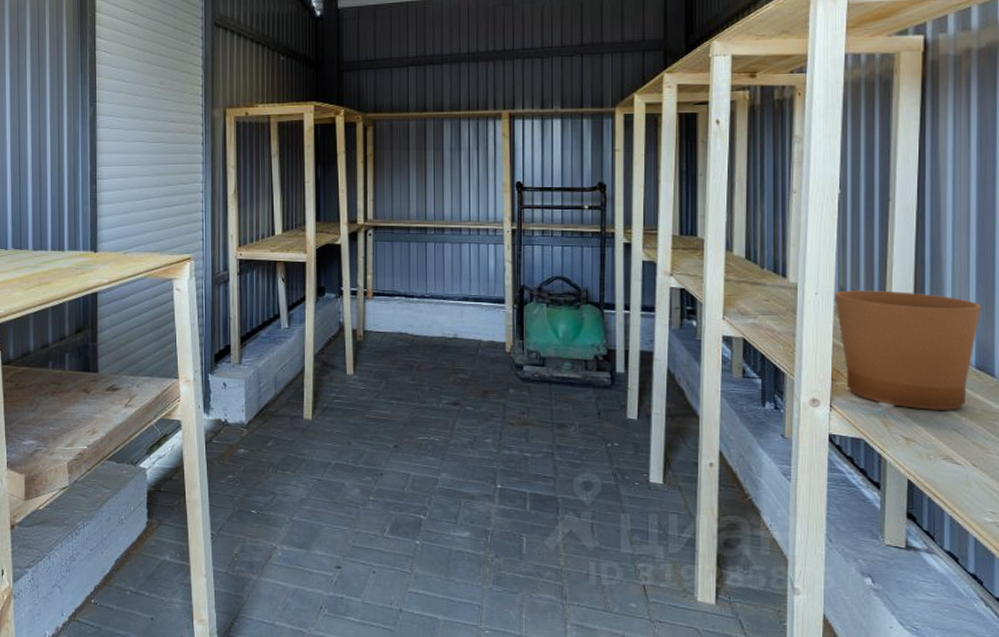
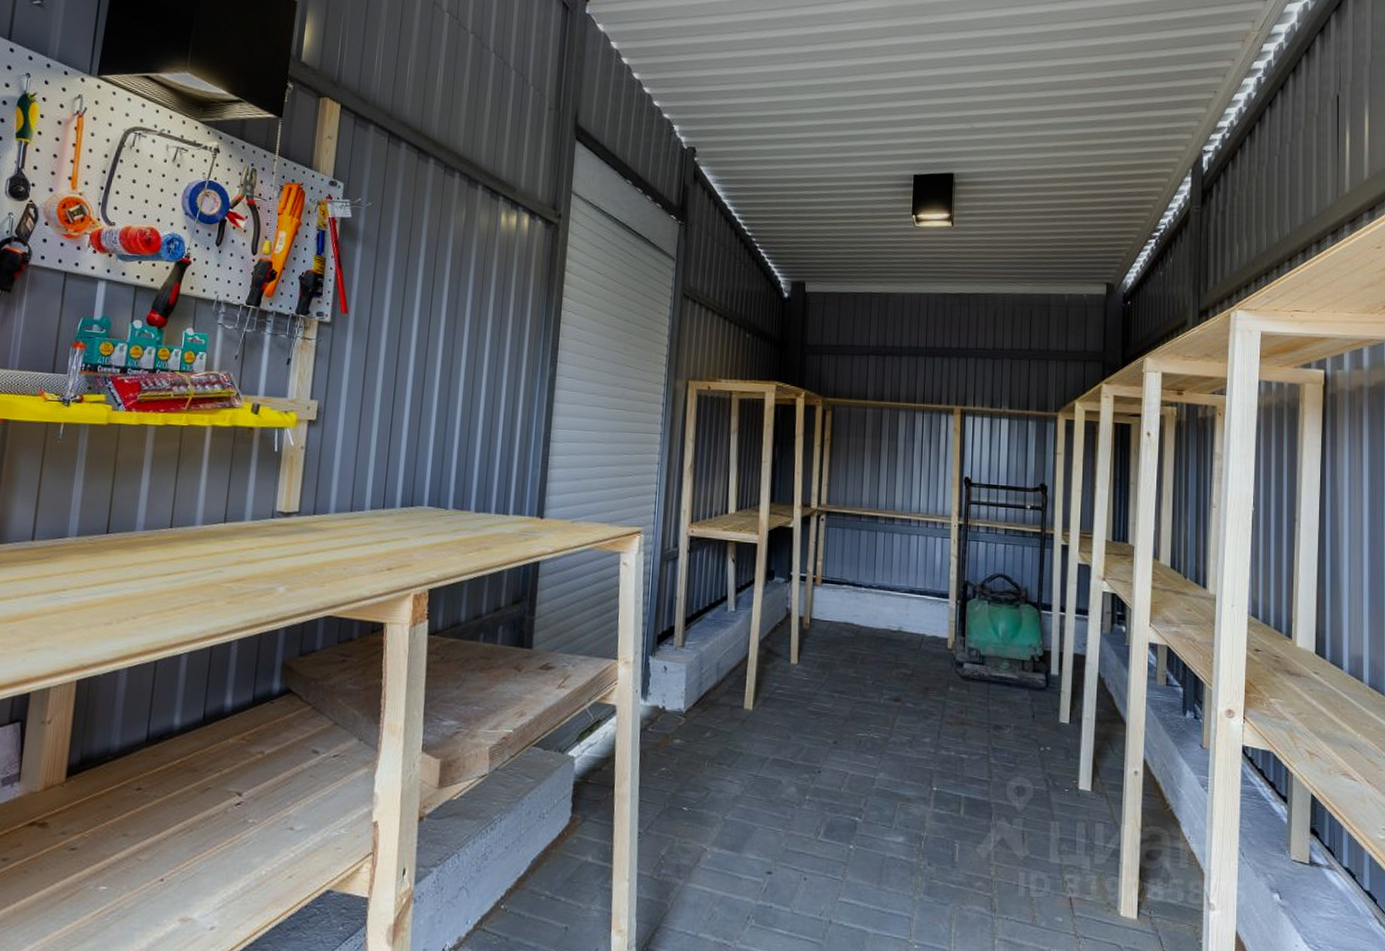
planter: present [834,290,982,410] -> none [1248,604,1374,727]

